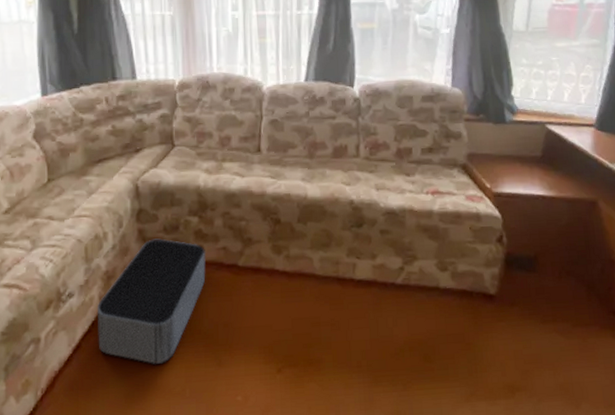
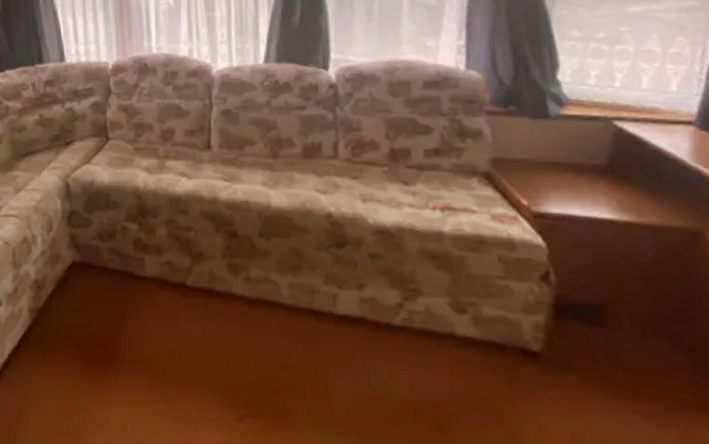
storage bin: present [98,238,206,364] -> none [27,246,148,393]

